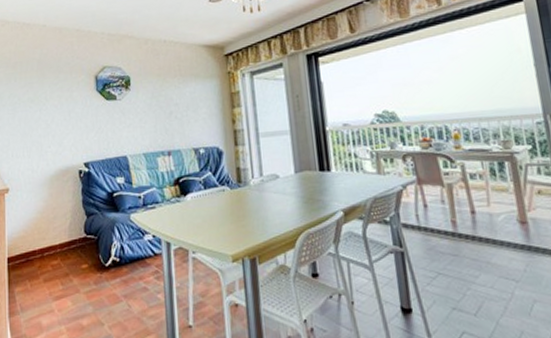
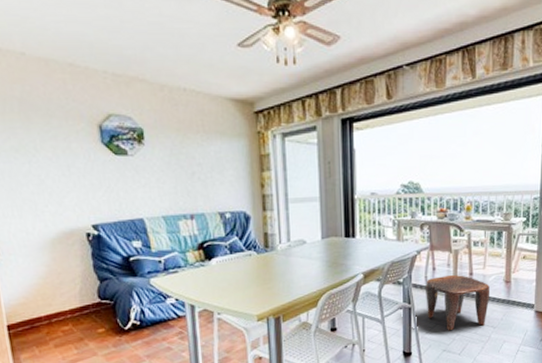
stool: none [417,213,504,284] -> present [426,275,491,331]

